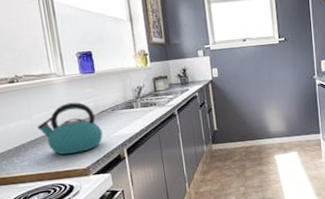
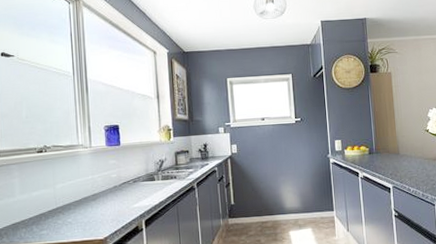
kettle: present [37,102,103,155] -> none [59,173,123,224]

